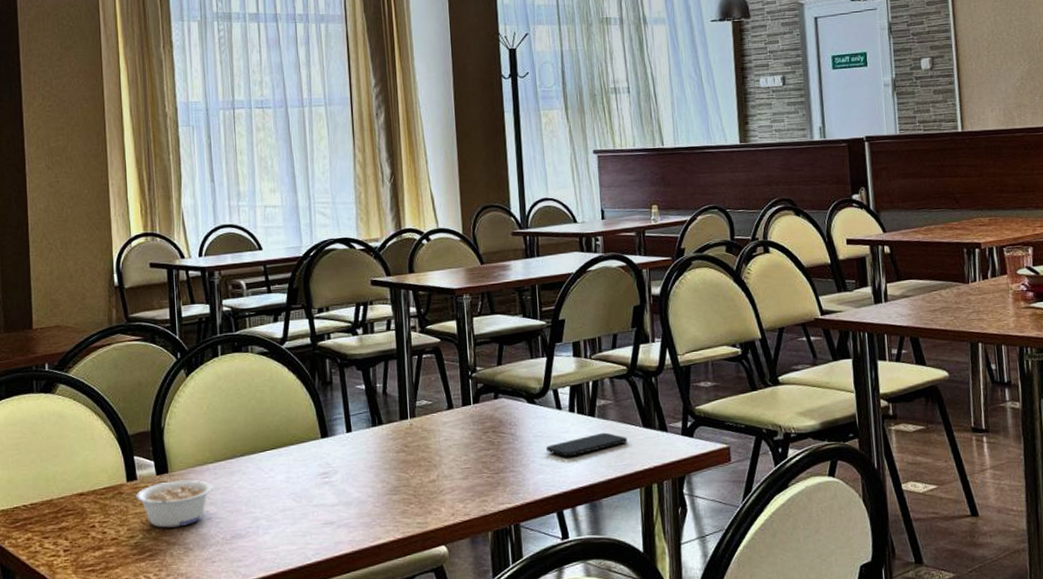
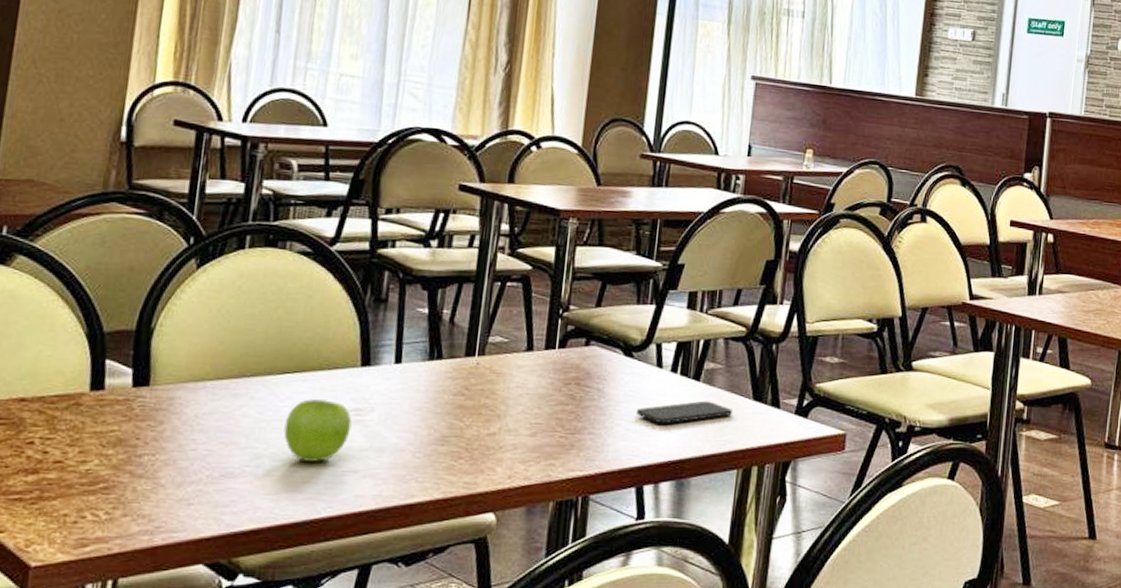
legume: present [136,480,213,528] -> none [99,396,207,456]
fruit: none [272,468,323,519] -> present [284,399,352,462]

